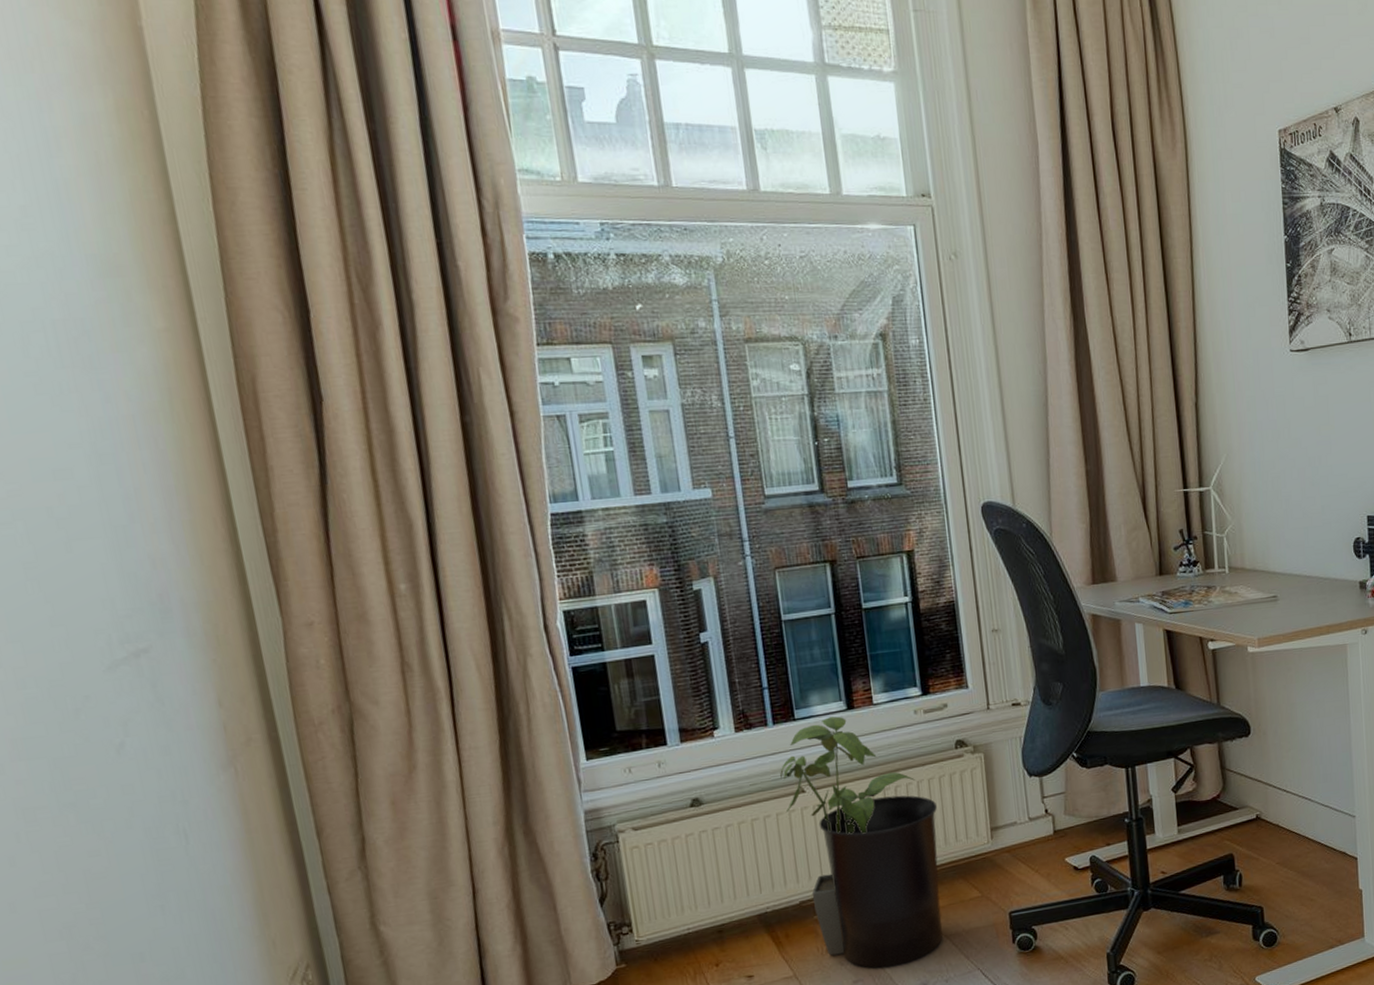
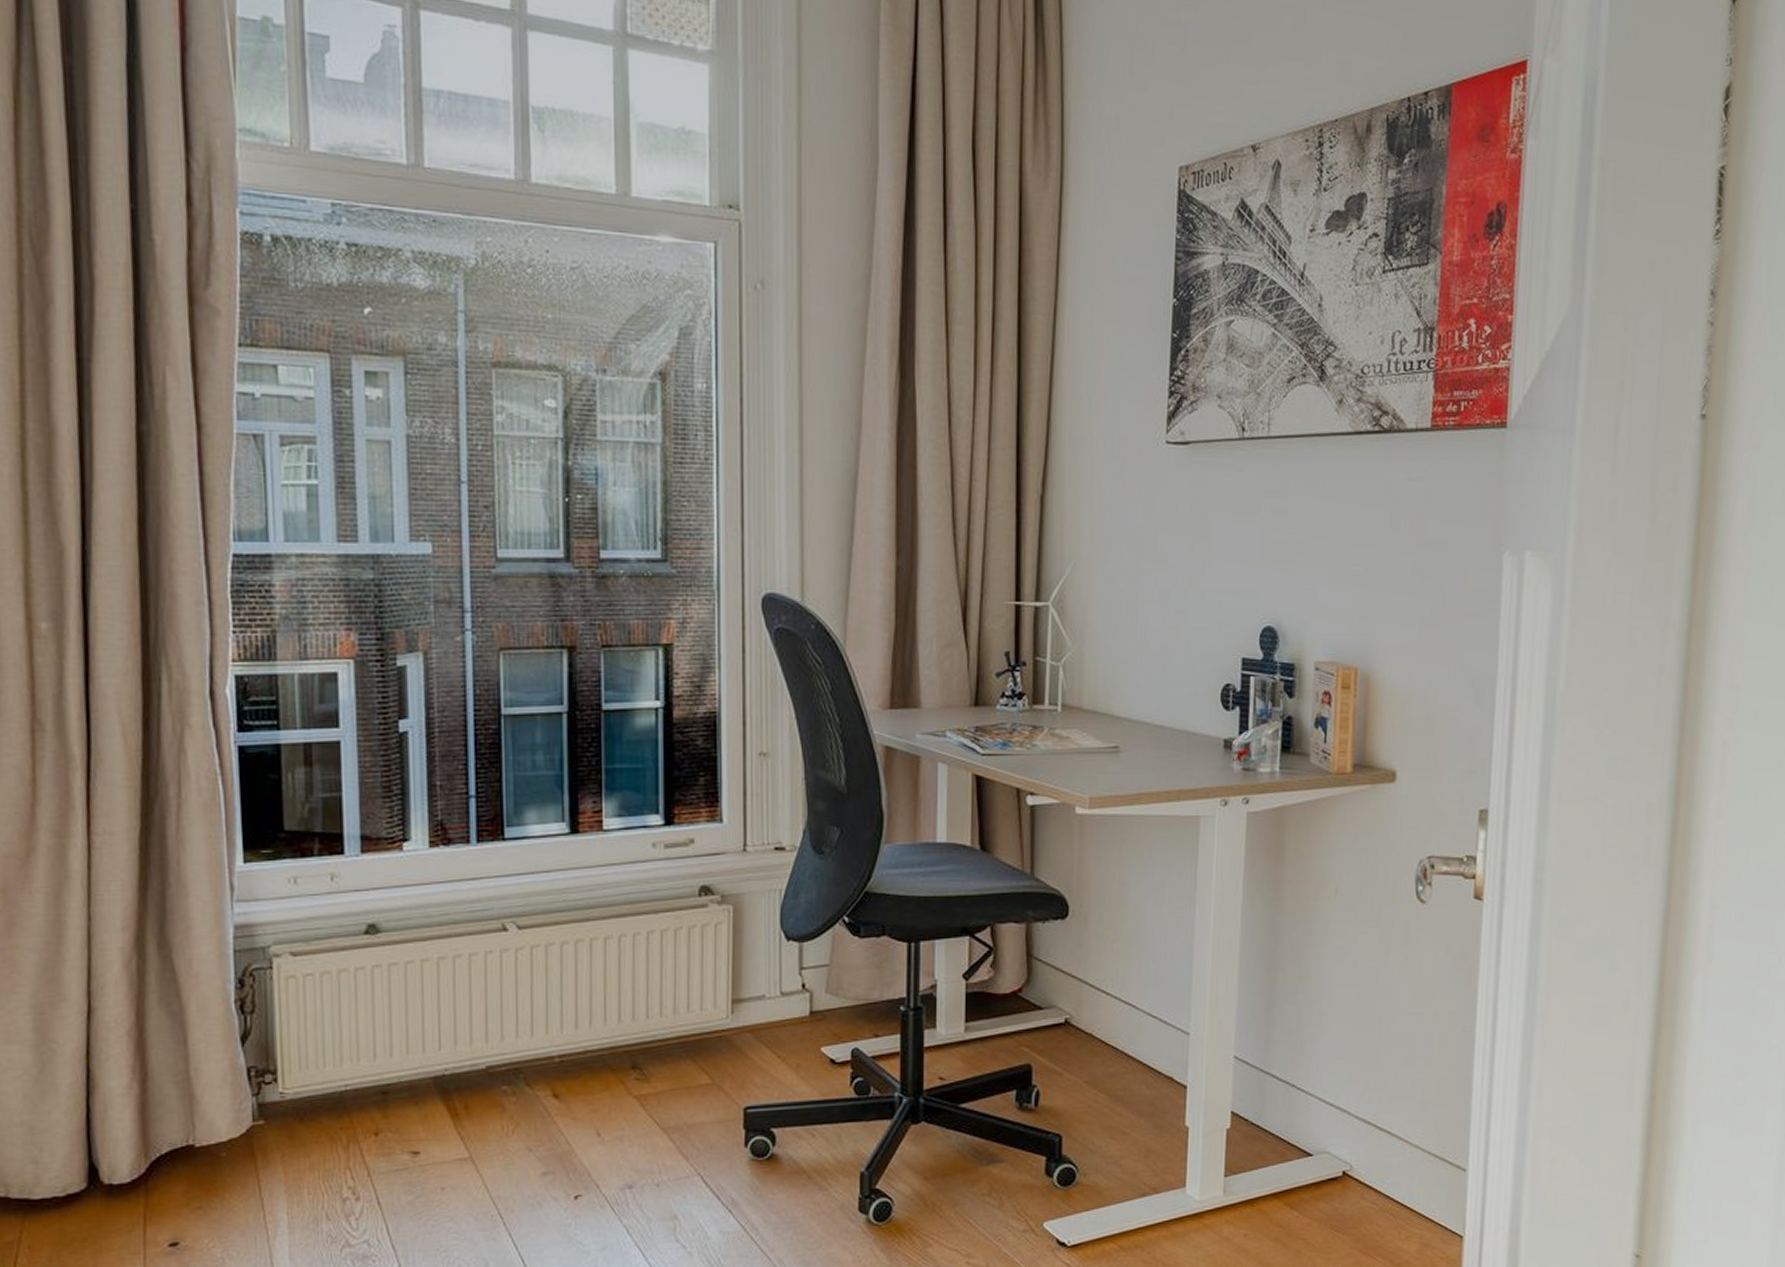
house plant: present [780,716,916,956] -> none [479,840,646,1138]
waste bin: present [819,795,943,968] -> none [520,947,669,1160]

